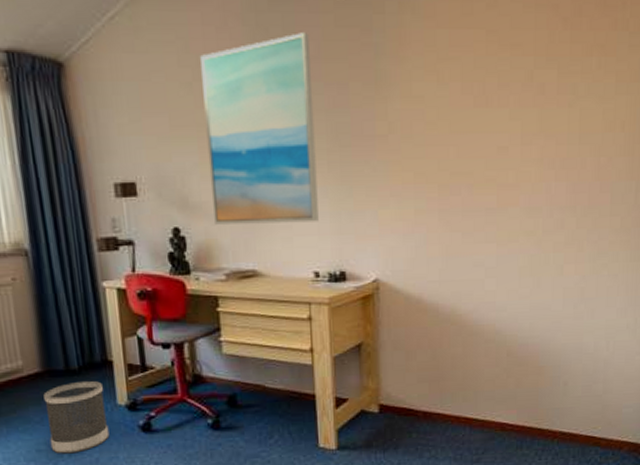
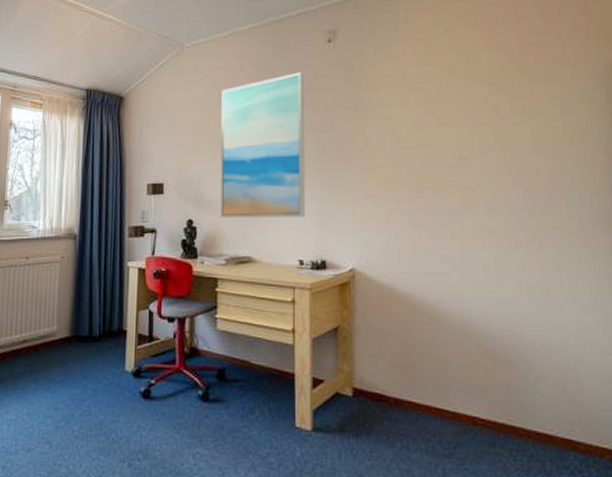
wastebasket: present [43,381,110,454] -> none [66,348,116,414]

